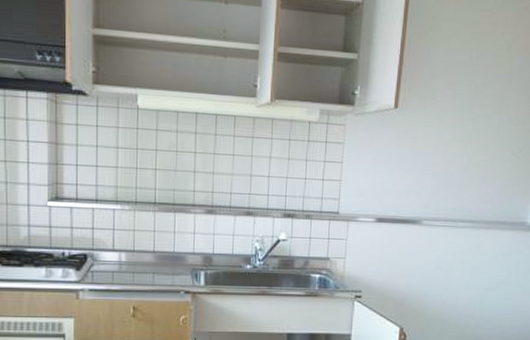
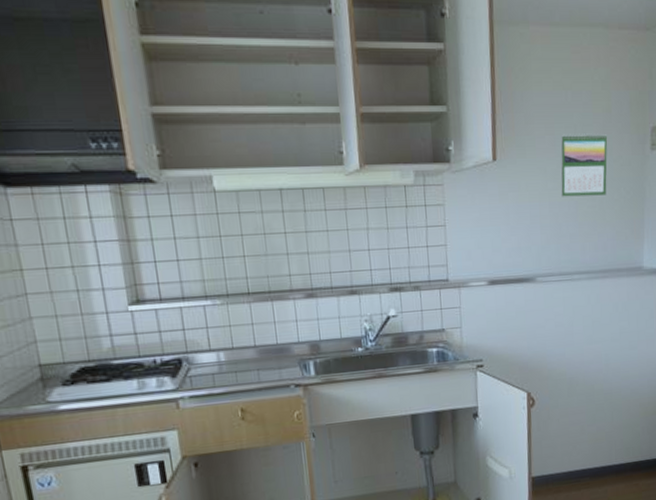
calendar: none [456,90,507,151] -> present [561,133,608,197]

